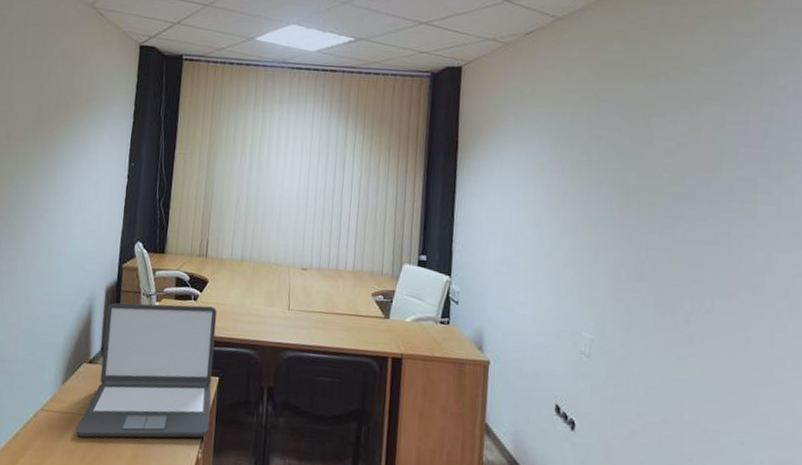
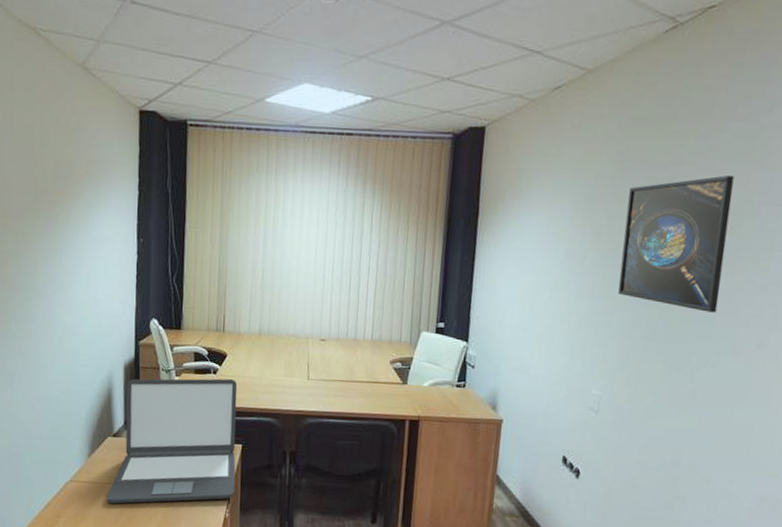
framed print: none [601,117,709,255] -> present [618,175,734,313]

